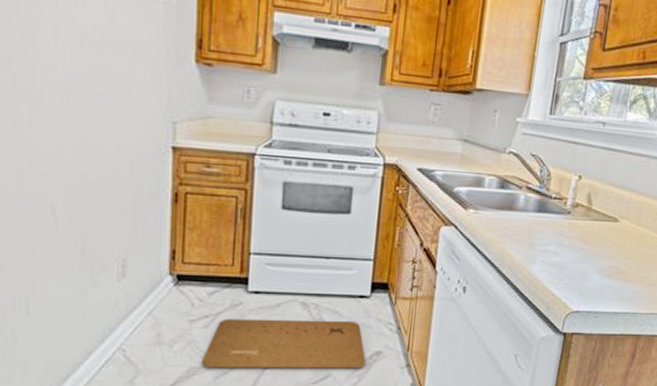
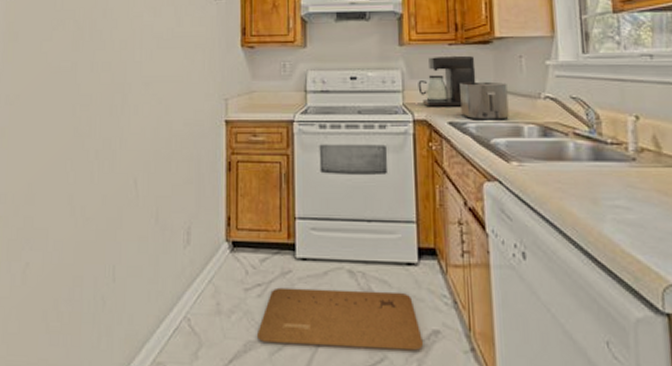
coffee maker: none [393,101,453,154] -> present [418,56,476,107]
toaster: none [431,130,478,171] -> present [460,81,509,120]

